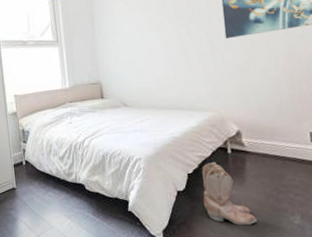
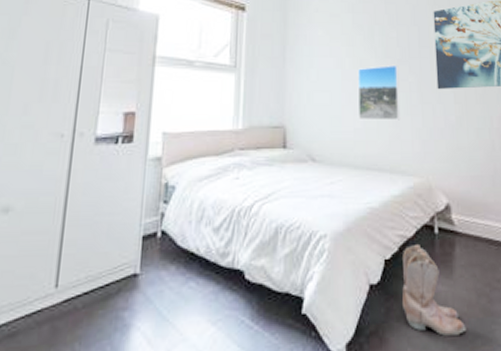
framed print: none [155,23,194,72] -> present [358,65,401,121]

